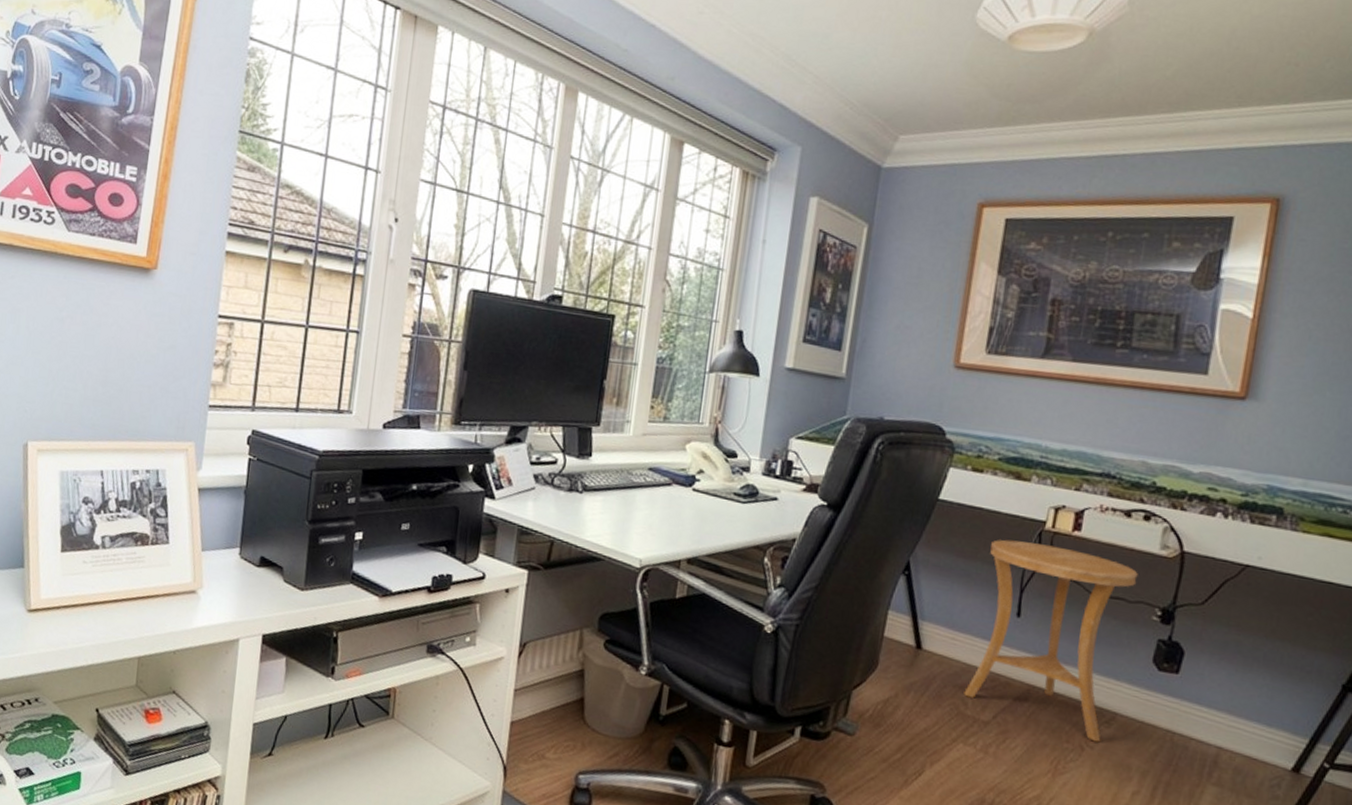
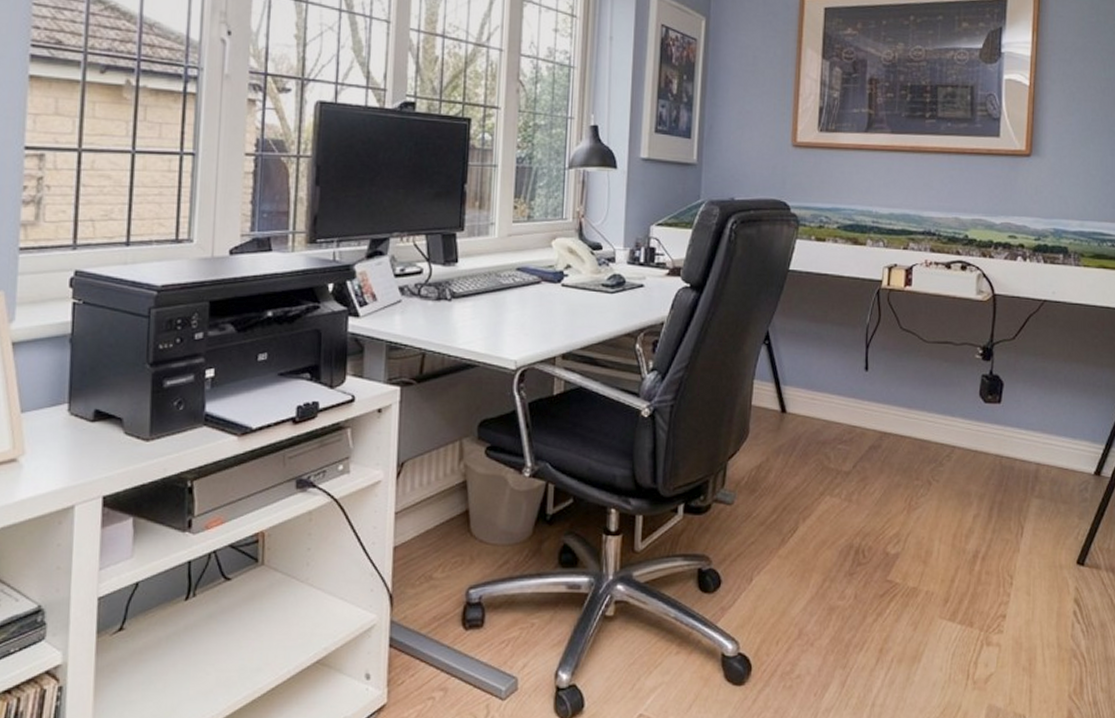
side table: present [964,539,1138,743] -> none [826,301,961,475]

